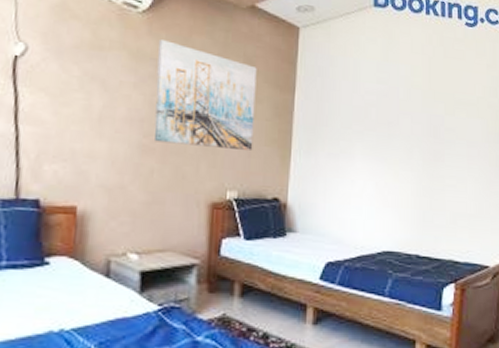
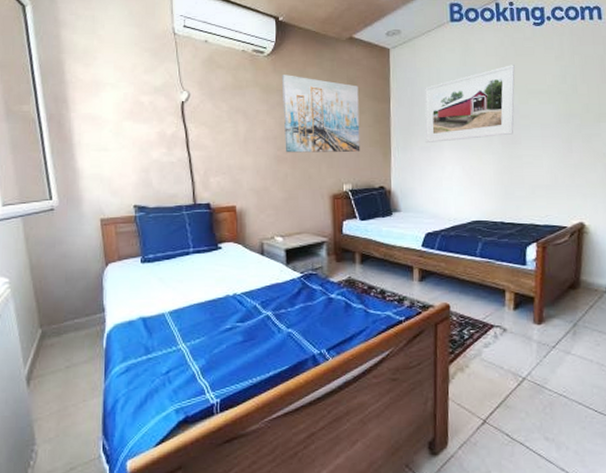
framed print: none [334,67,443,150] -> present [424,65,515,143]

